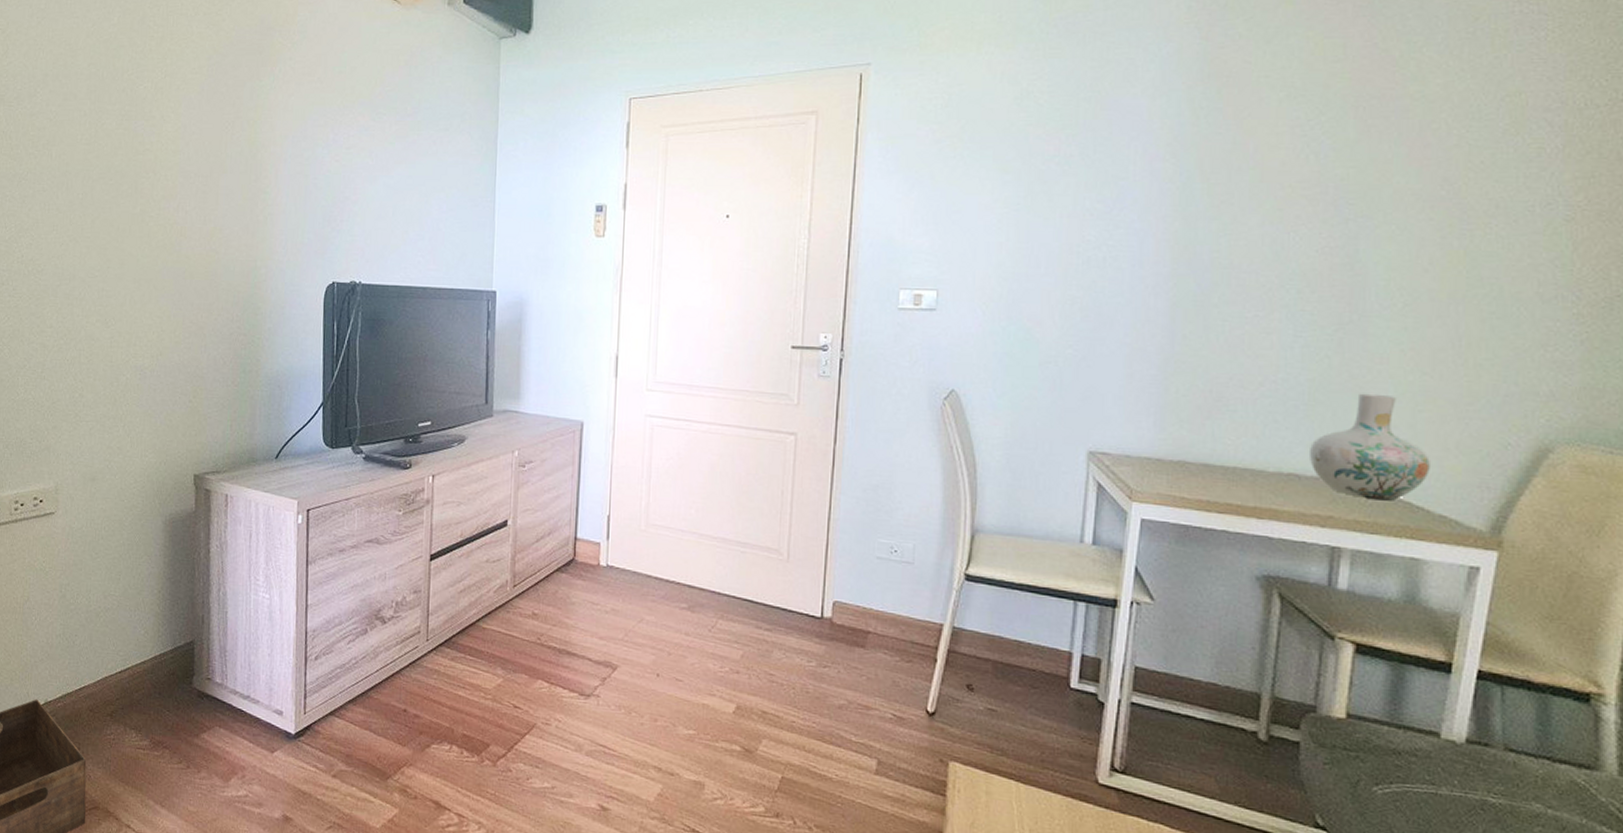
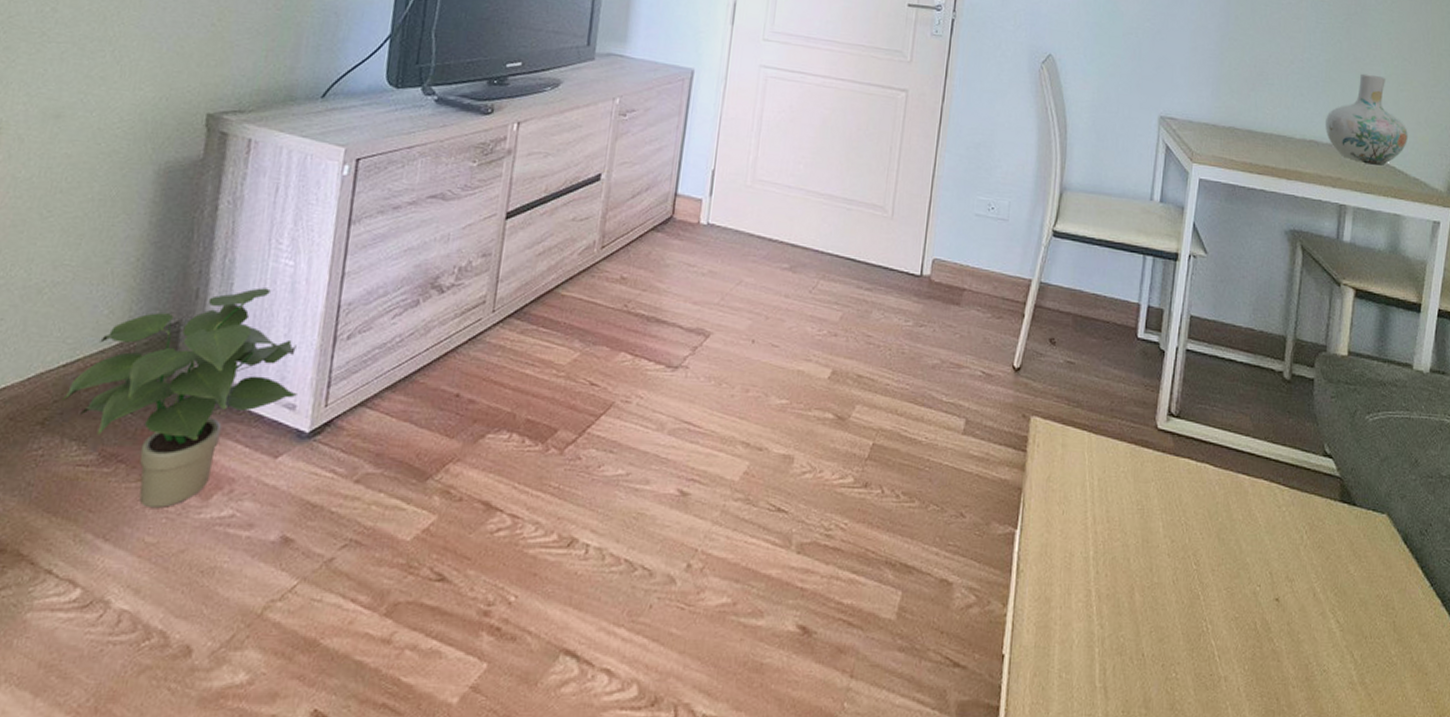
potted plant: none [122,616,283,785] -> present [62,288,297,508]

